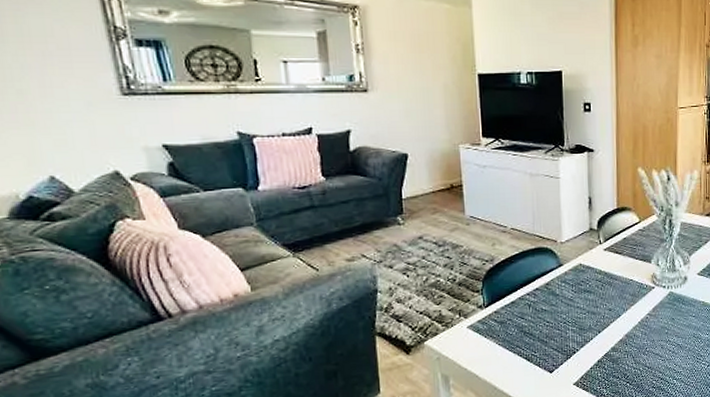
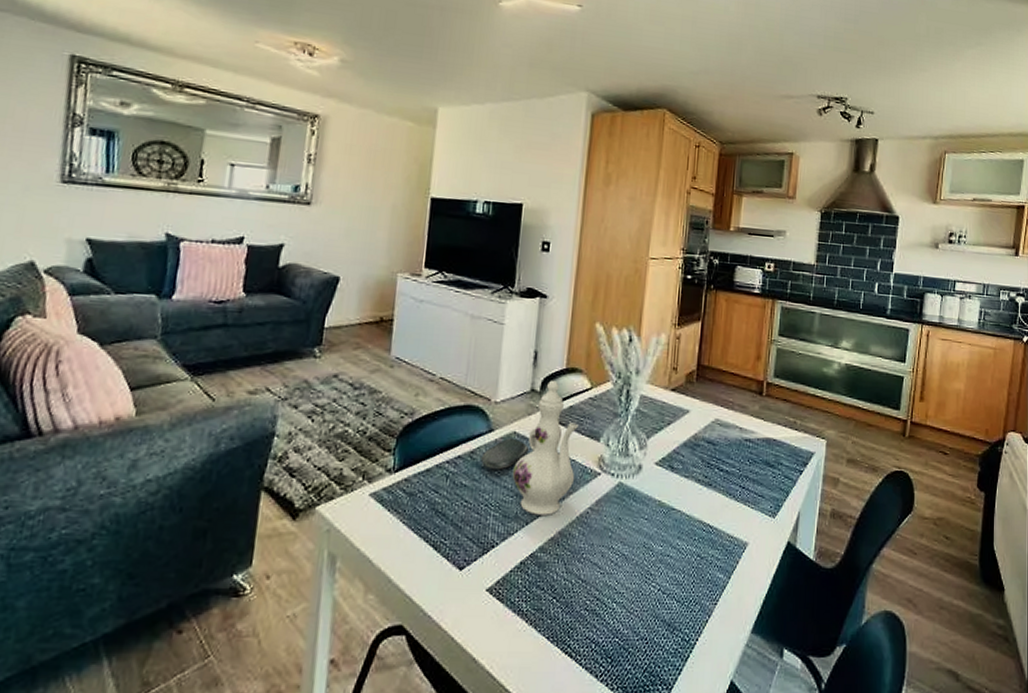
oval tray: none [555,269,594,295] -> present [481,438,530,469]
ewer: none [582,219,634,325] -> present [512,380,578,515]

